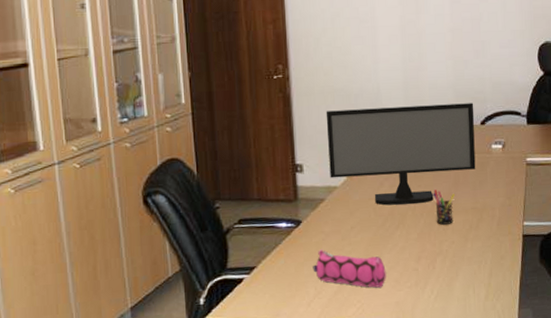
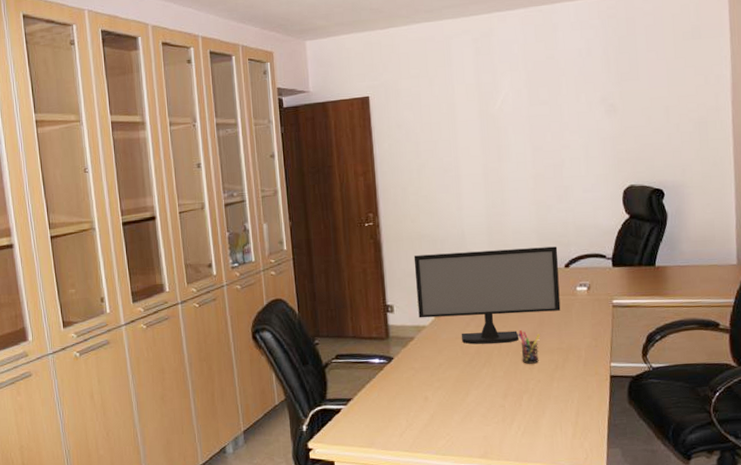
pencil case: present [312,249,386,288] -> none [404,384,474,422]

